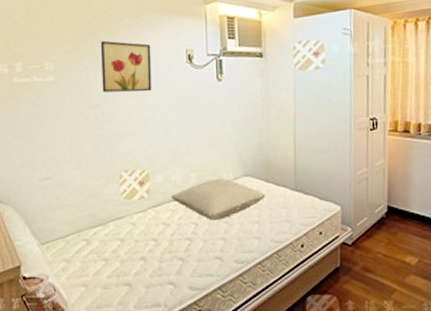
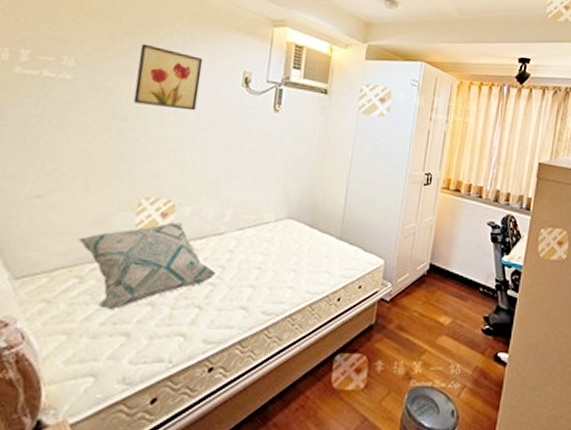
decorative pillow: none [80,189,190,264] -> present [78,222,216,309]
pillow: present [171,179,266,221] -> none [198,218,308,266]

